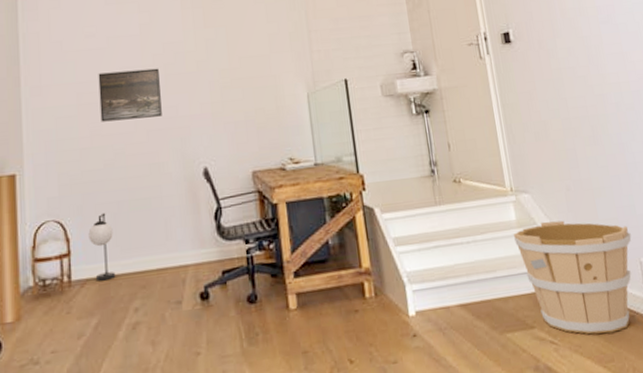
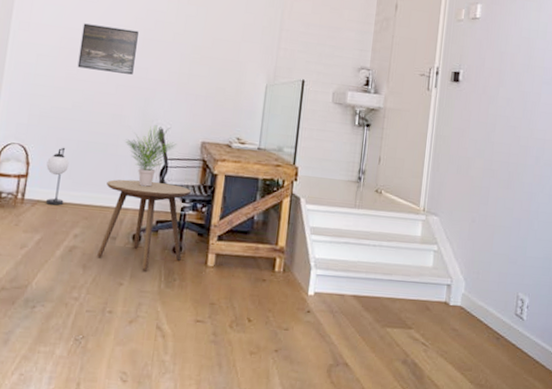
side table: none [158,225,259,332] -> present [97,179,191,271]
potted plant: none [169,163,226,236] -> present [125,125,177,187]
wooden bucket: present [514,220,632,335] -> none [415,243,516,348]

